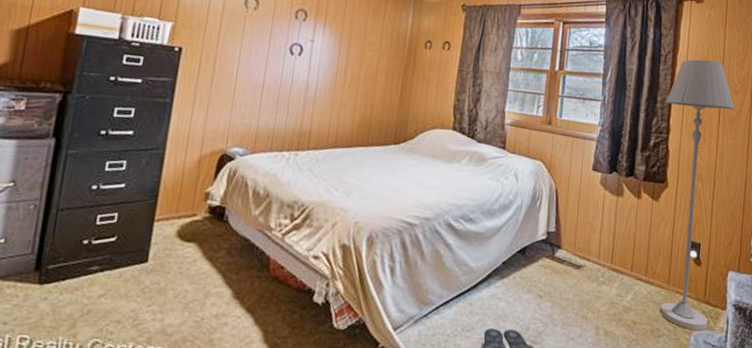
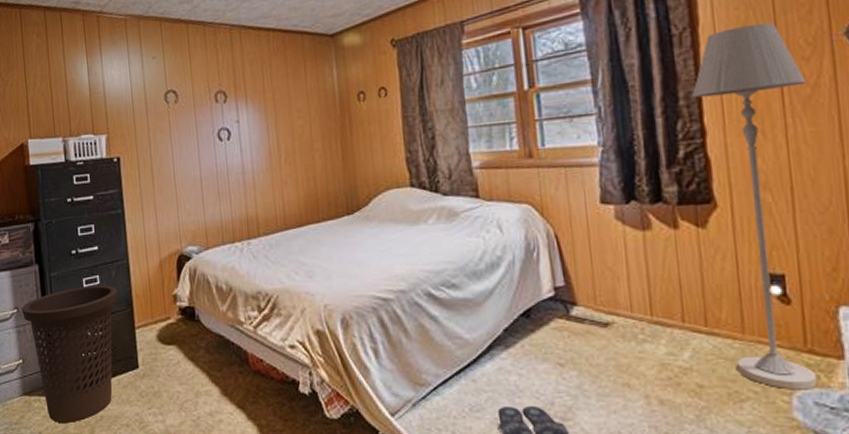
laundry basket: none [19,169,144,314] -> present [21,285,118,423]

